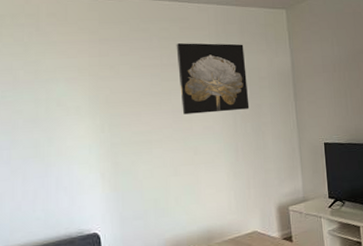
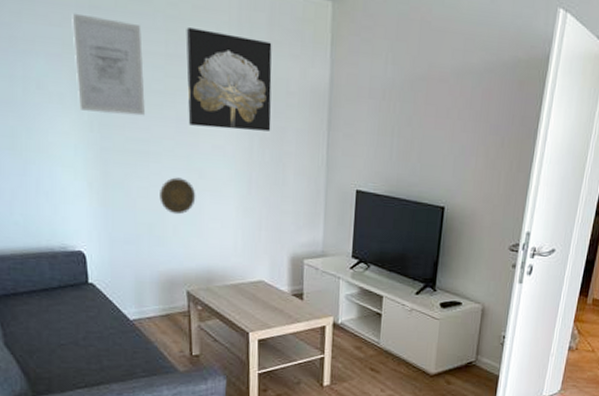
wall art: none [86,46,146,117] -> present [72,12,145,116]
decorative plate: none [162,157,193,188] -> present [159,177,196,215]

